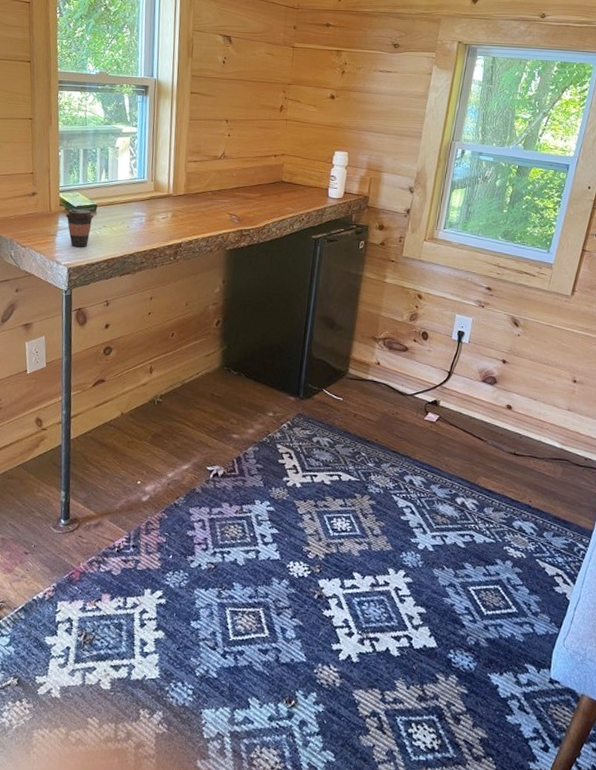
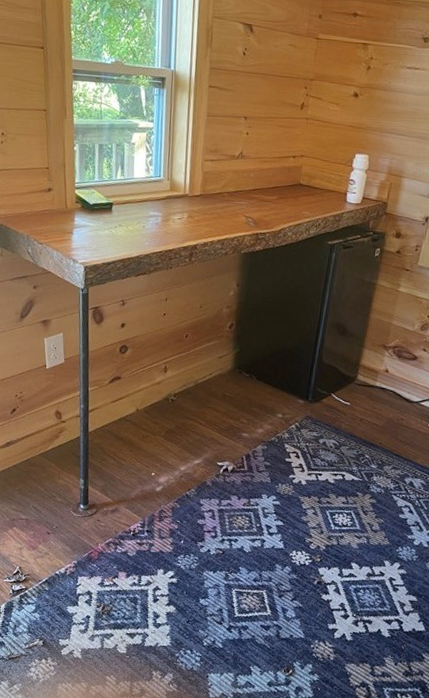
coffee cup: present [65,209,94,247] -> none [81,206,110,246]

